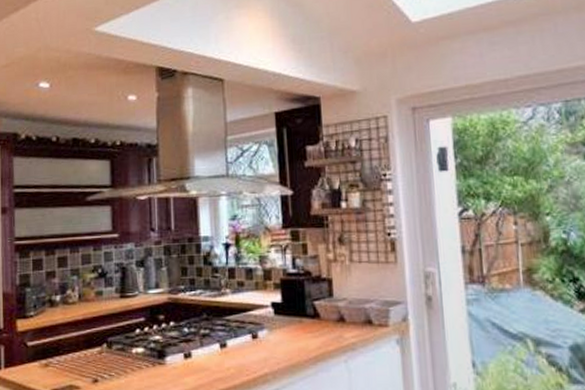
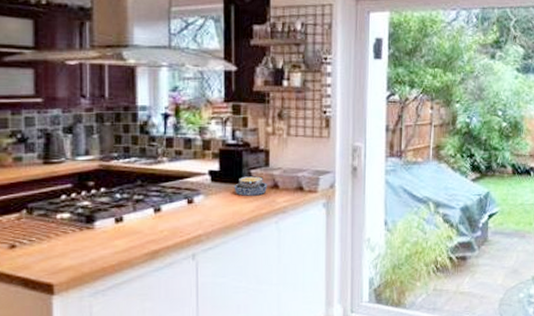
bowl: none [297,308,334,332] -> present [234,176,268,197]

